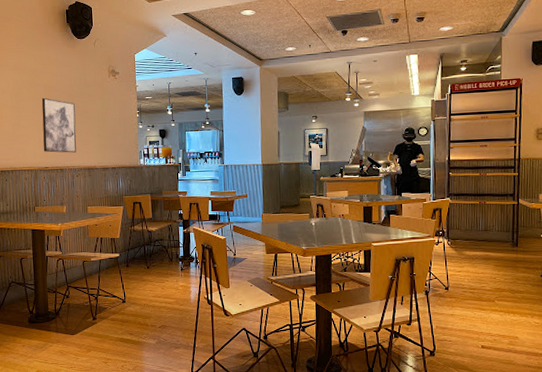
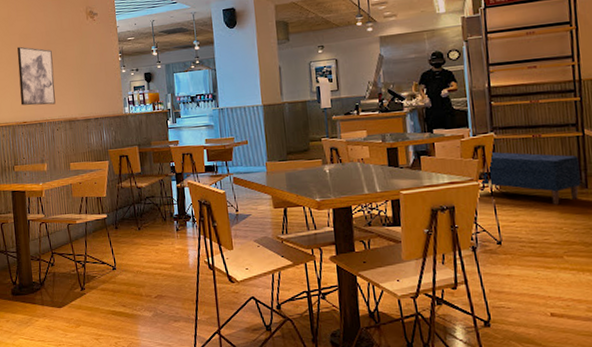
bench: none [434,213,514,259] -> present [478,151,581,205]

